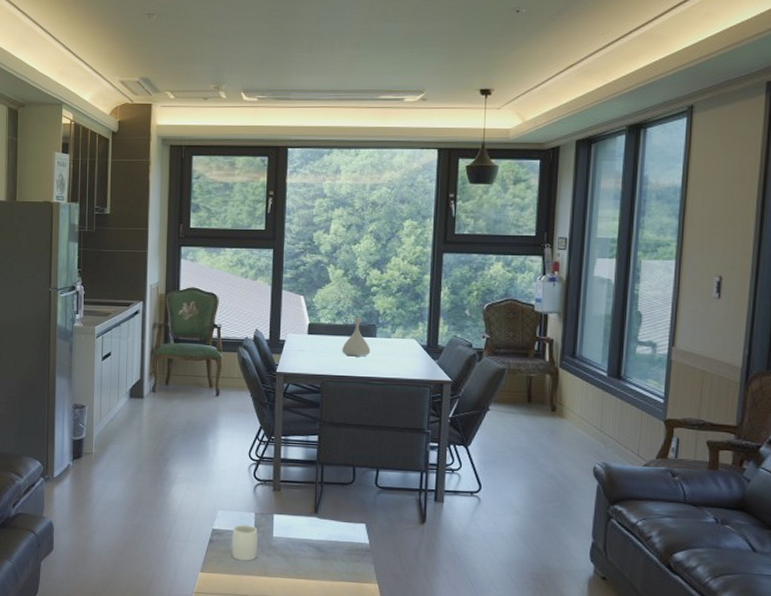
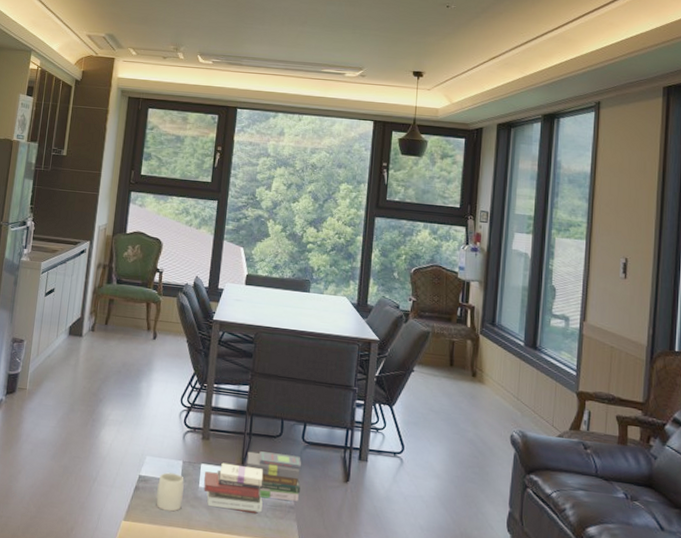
books: none [277,512,338,559] -> present [203,462,263,515]
books: none [320,499,376,545] -> present [246,451,302,501]
vase: present [342,318,371,357] -> none [277,272,304,311]

